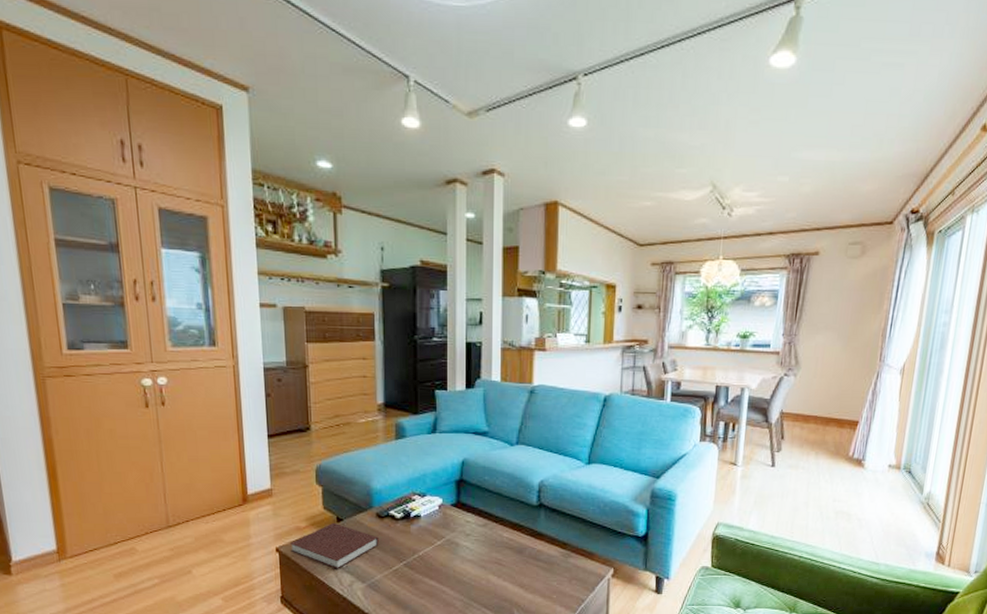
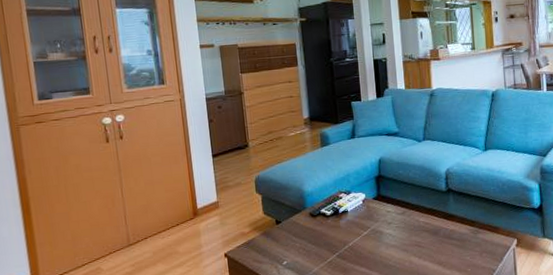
notebook: present [290,522,379,569] -> none [237,225,314,267]

